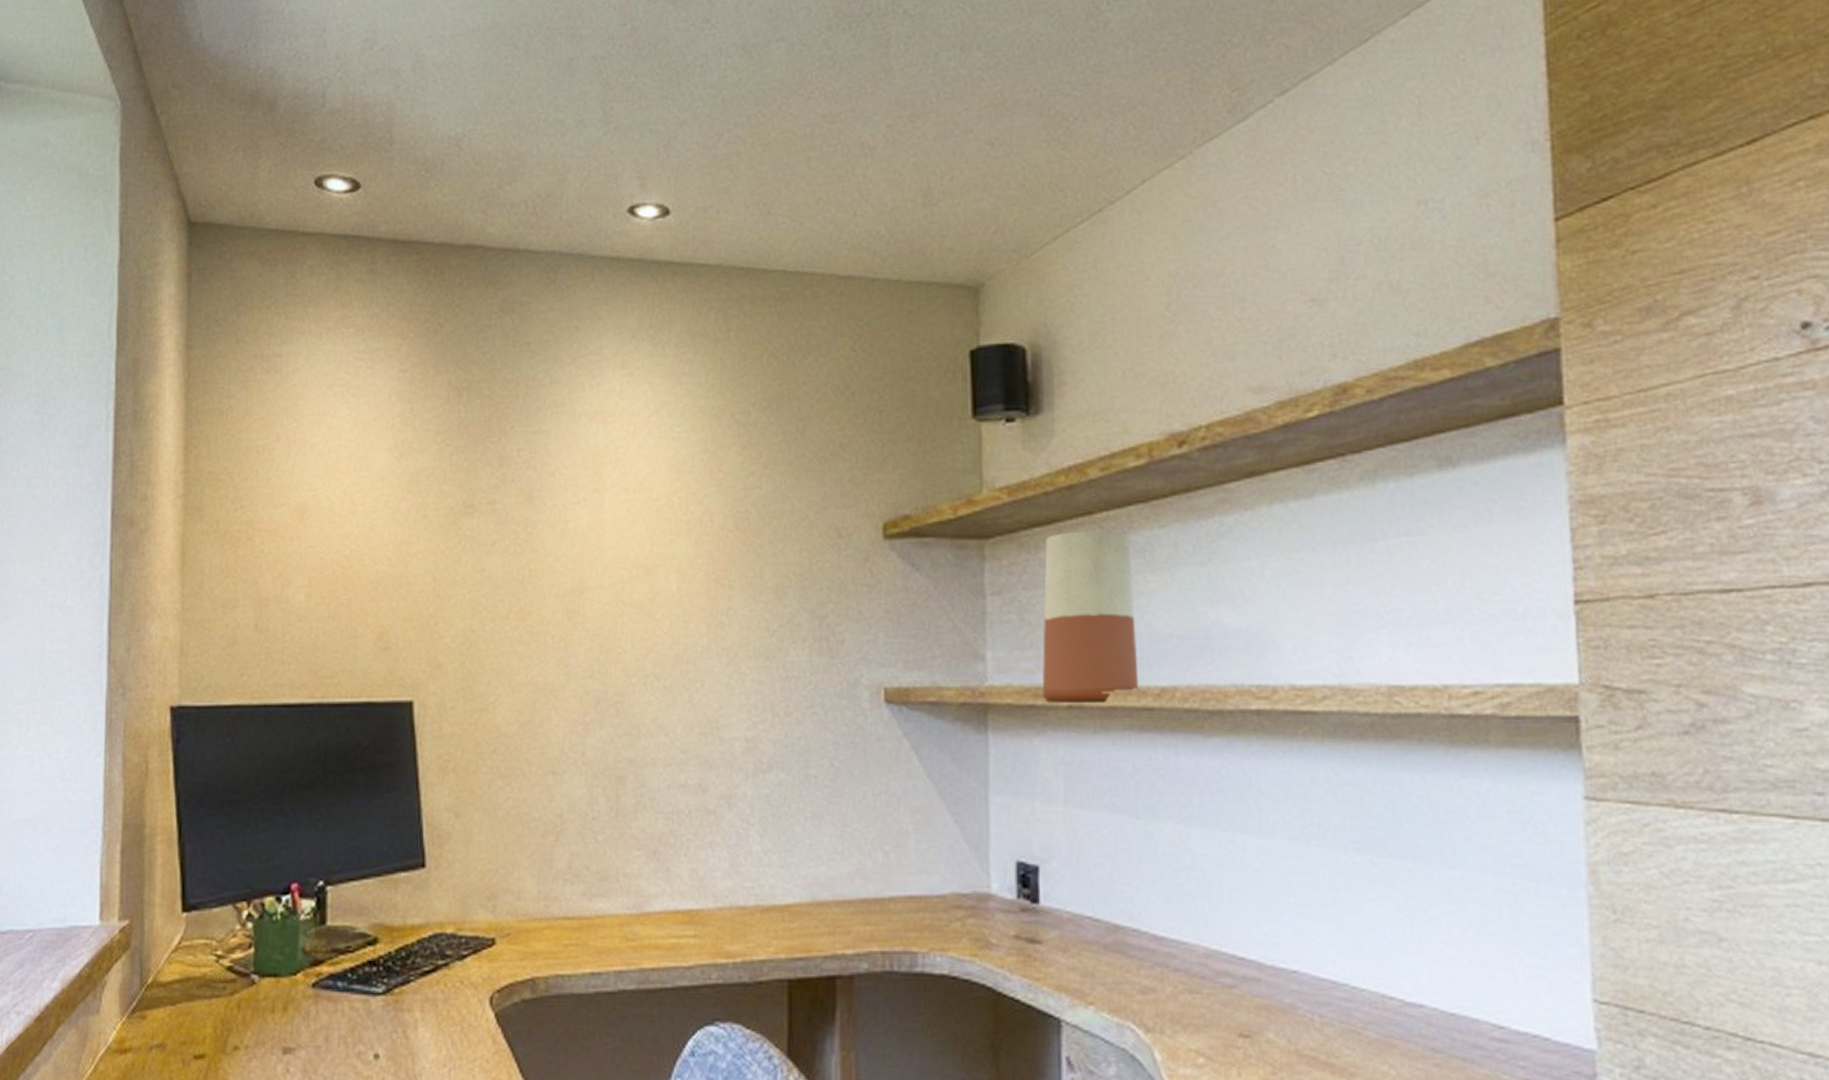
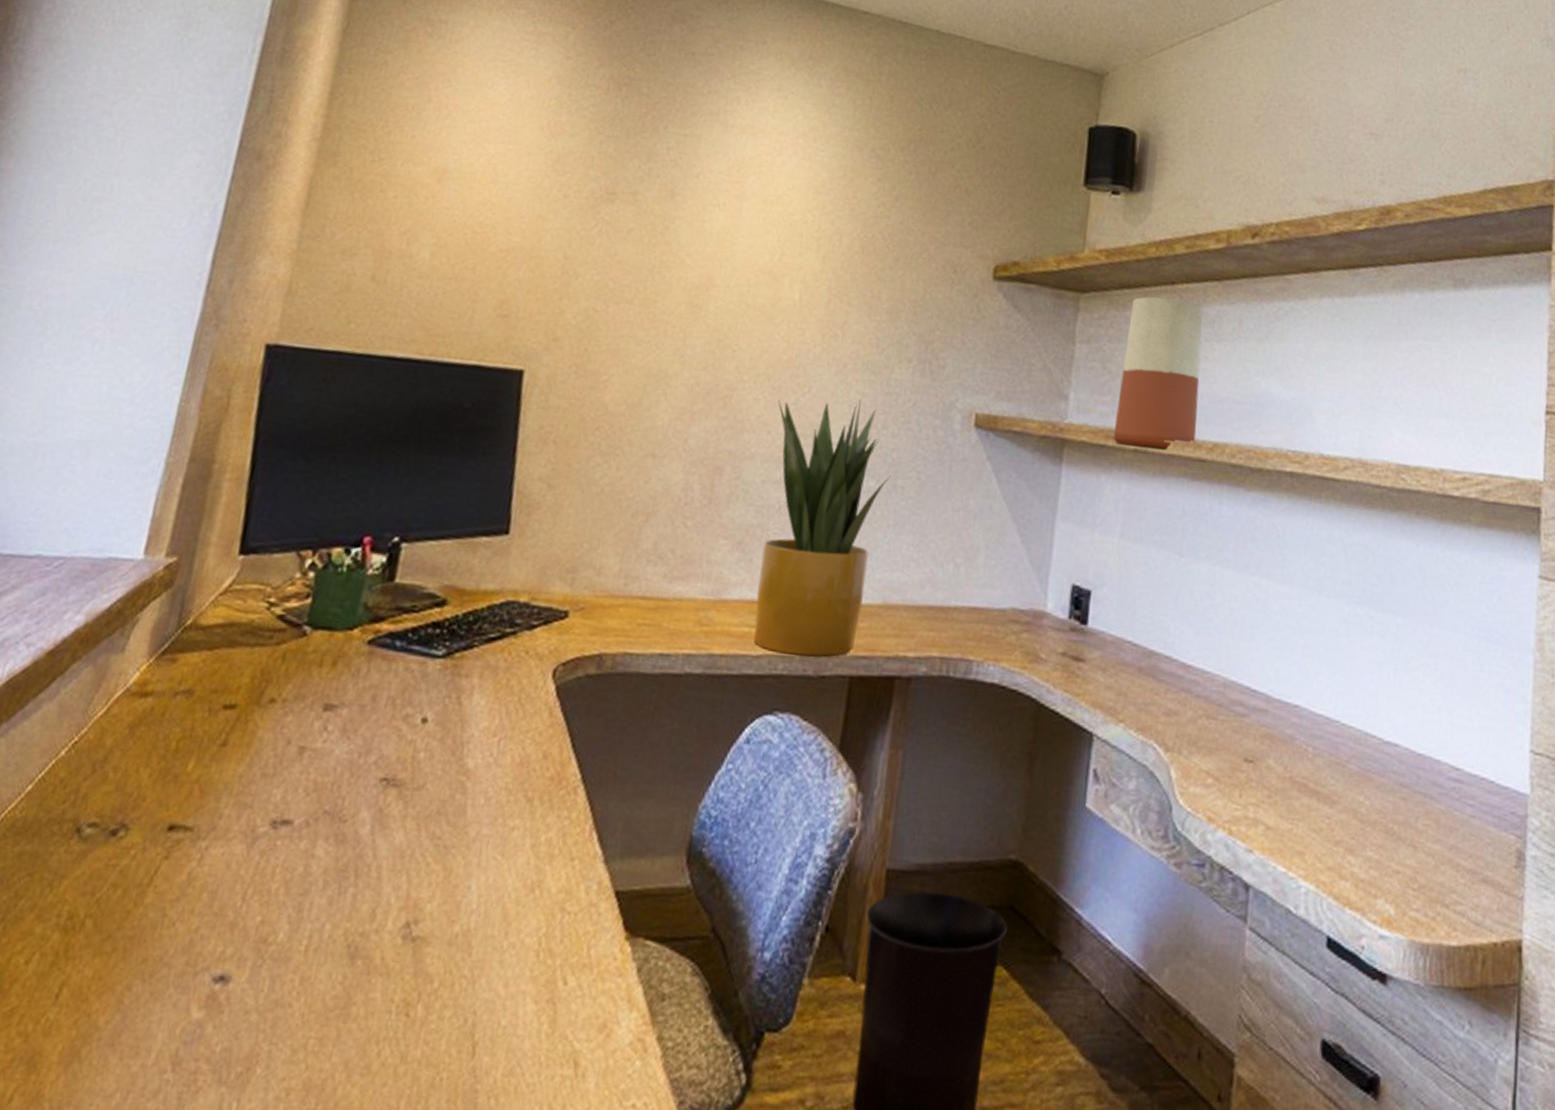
planter: none [671,687,801,964] -> present [754,399,891,658]

